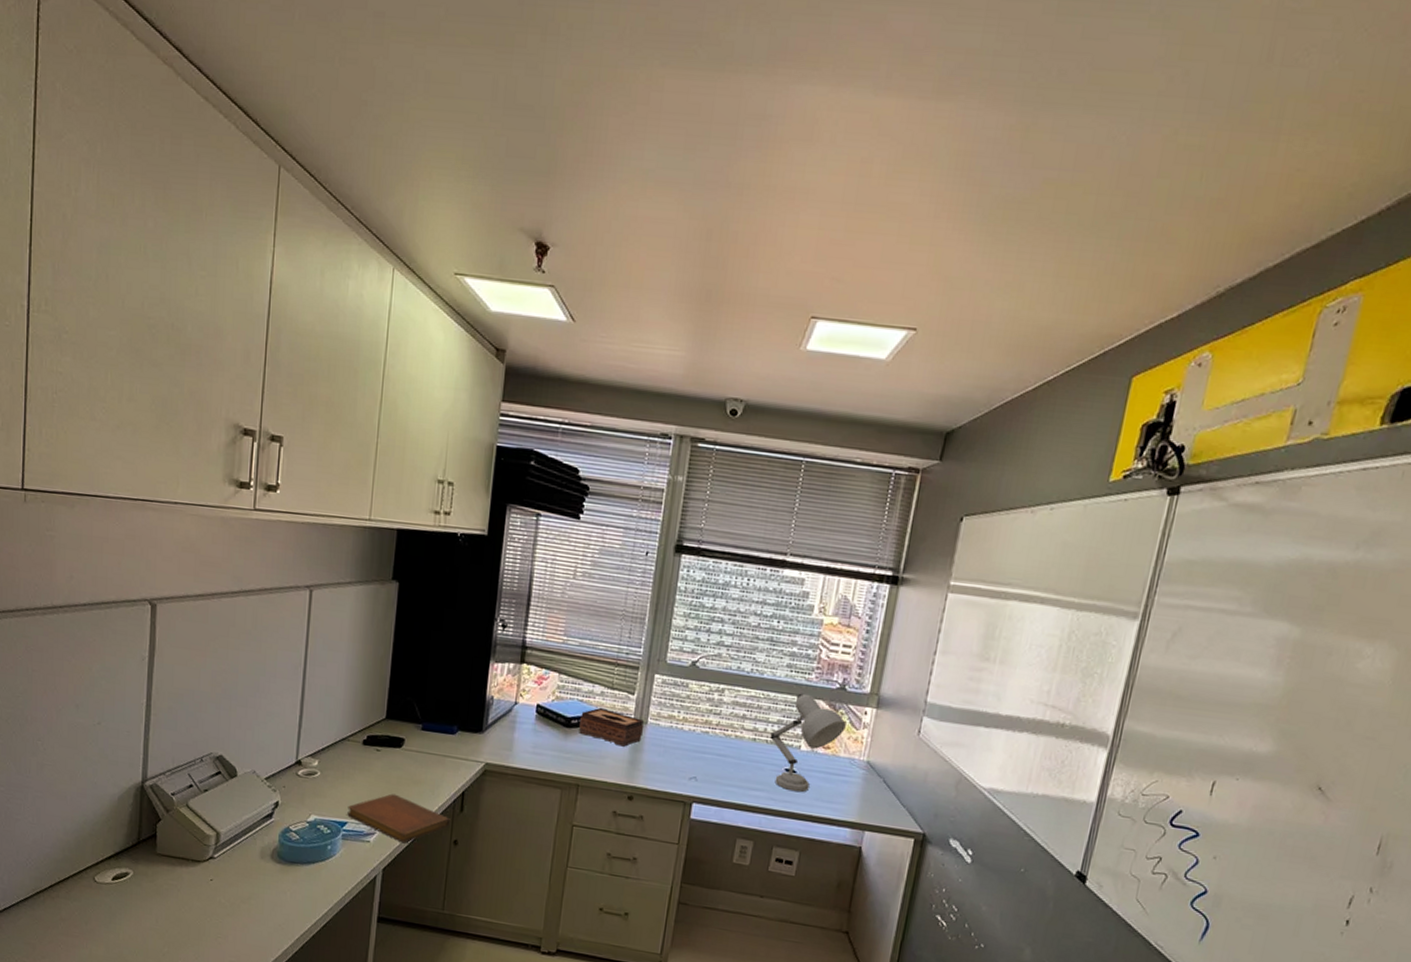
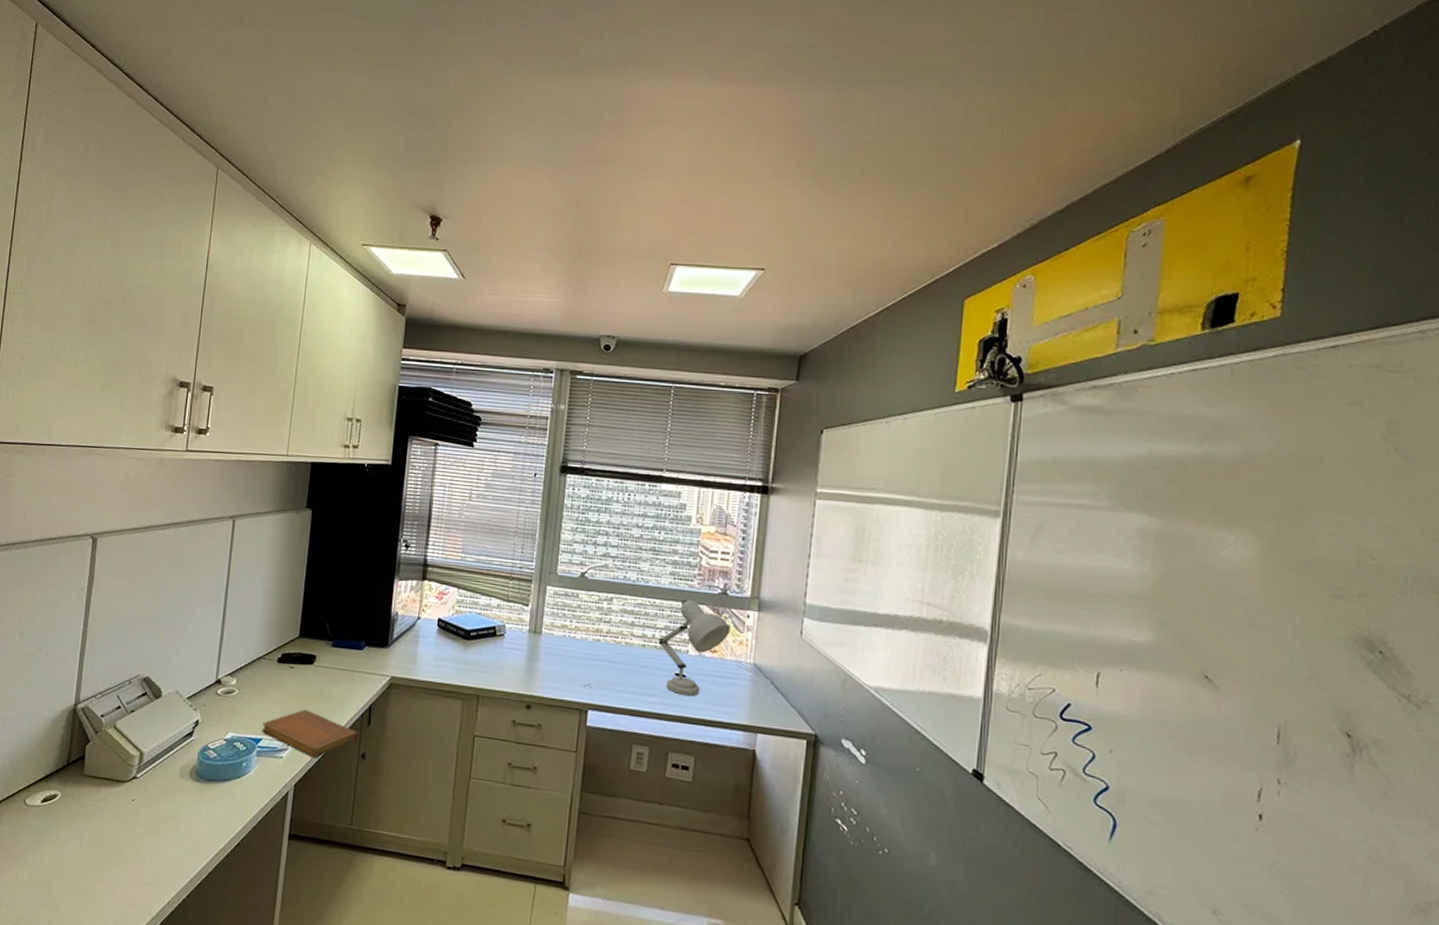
tissue box: present [579,707,645,747] -> none [478,619,539,657]

